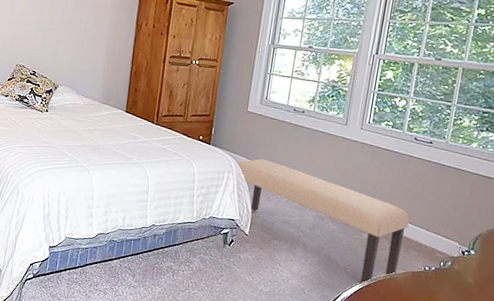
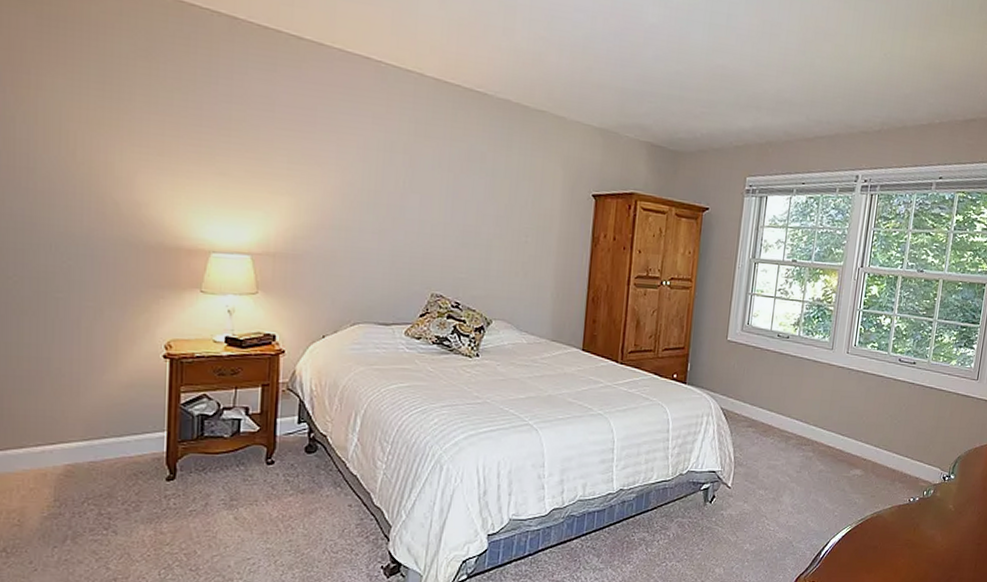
bench: present [234,158,410,284] -> none [714,395,895,527]

